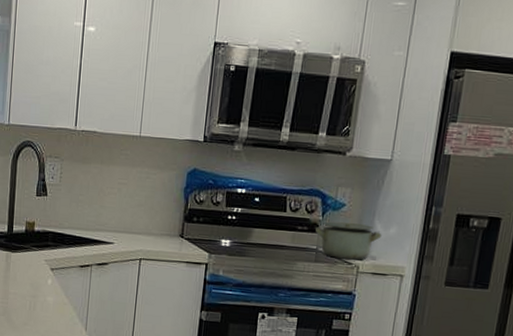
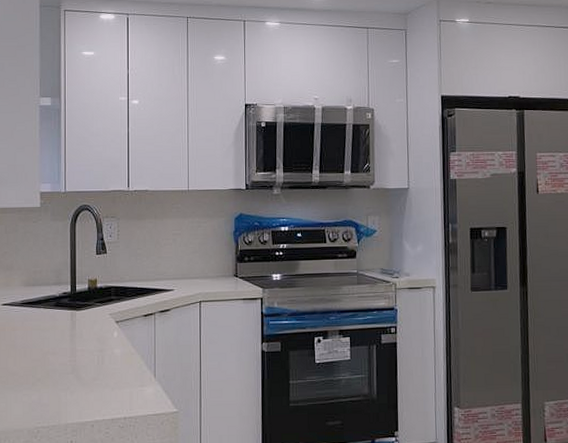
saucepan: present [314,221,382,260] -> none [353,246,411,279]

